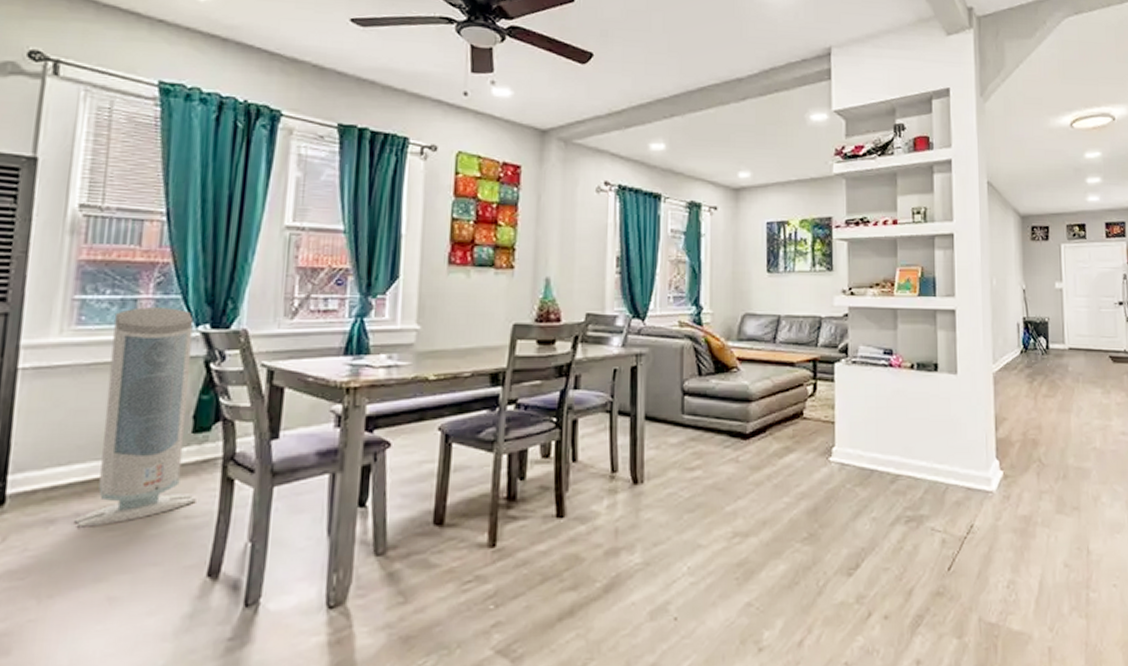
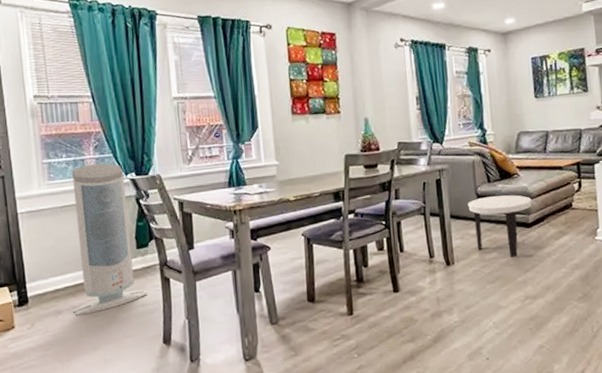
side table: none [669,393,753,477] -> present [468,195,532,257]

